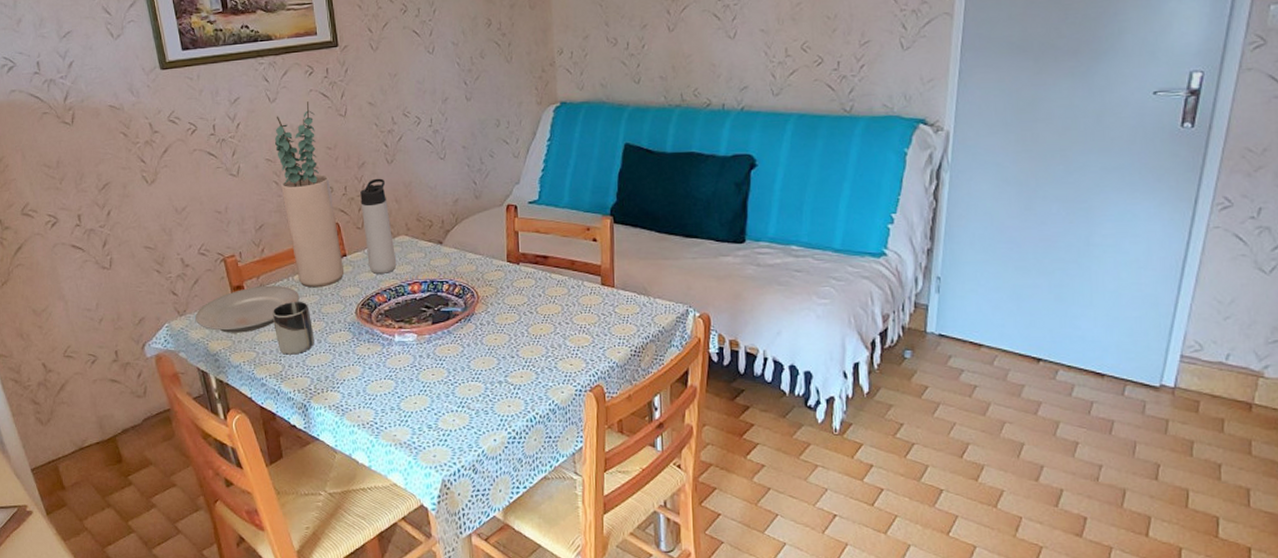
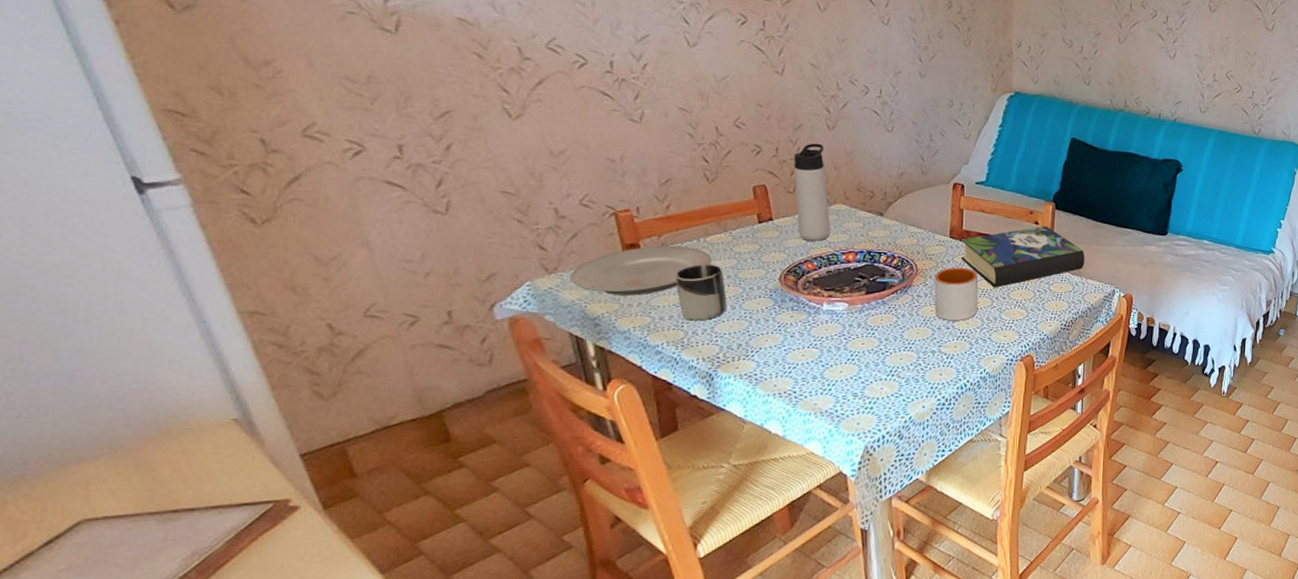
vase: present [275,101,343,288] -> none [692,52,768,251]
mug: none [495,292,541,349] -> present [934,267,979,321]
book: none [518,242,651,313] -> present [961,226,1085,288]

